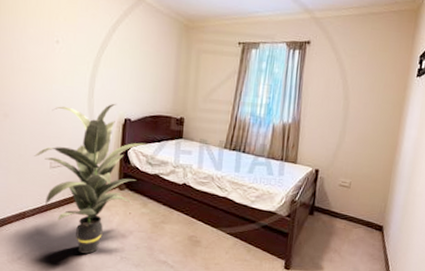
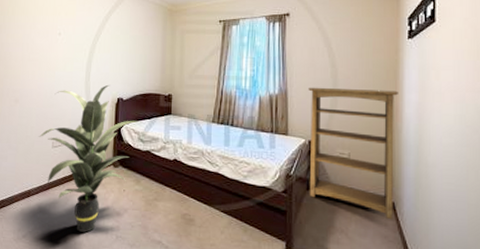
bookshelf: none [311,118,401,241] -> present [308,87,398,220]

